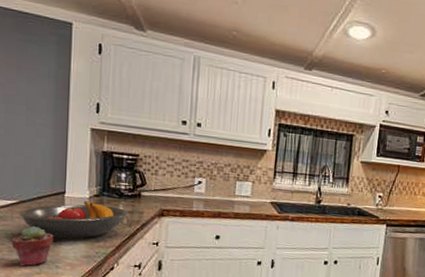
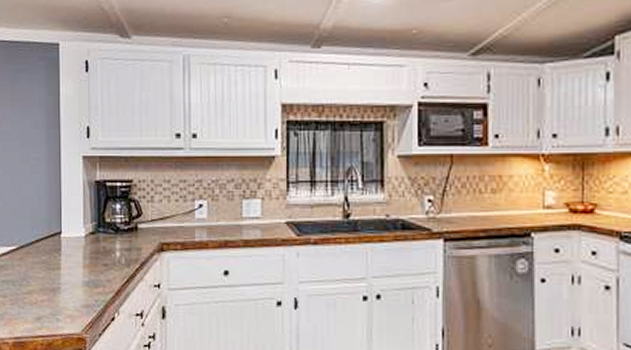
potted succulent: present [11,226,54,267] -> none [13,274,53,321]
fruit bowl: present [19,201,129,239] -> none [19,240,126,286]

